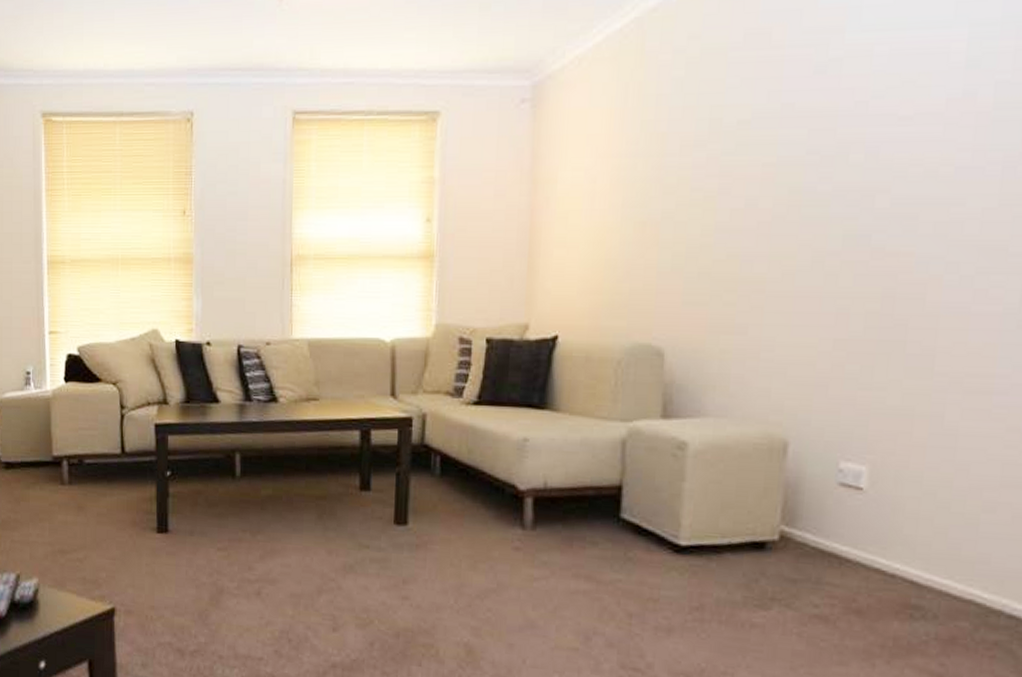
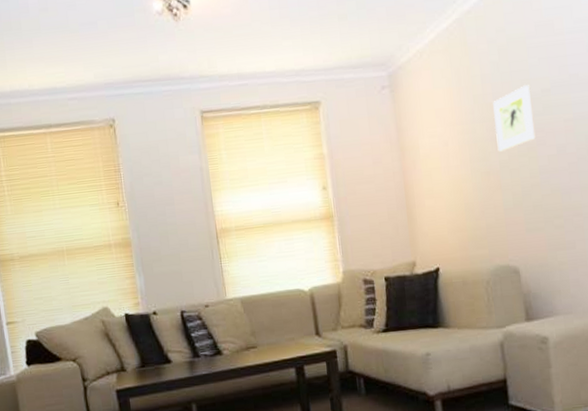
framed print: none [662,113,722,197] -> present [493,85,536,152]

